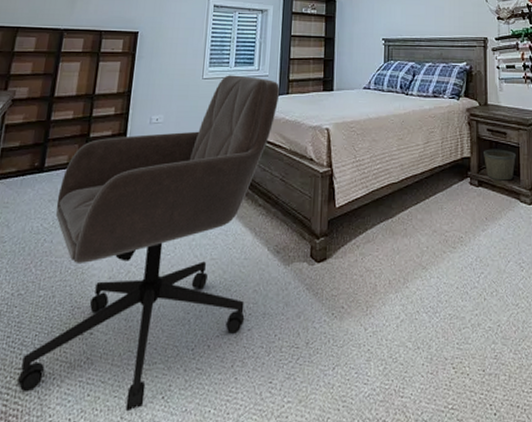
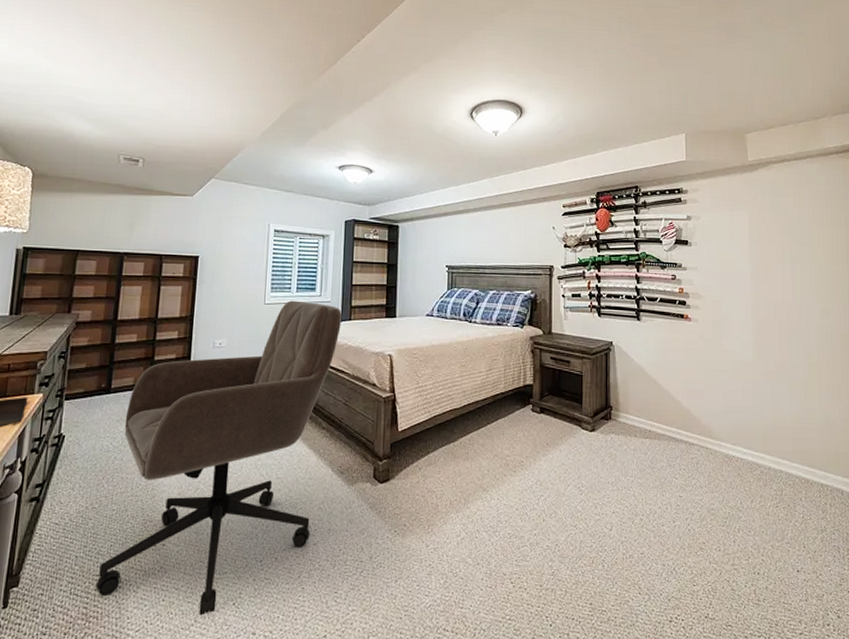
basket: present [482,149,516,181] -> none [545,377,579,408]

